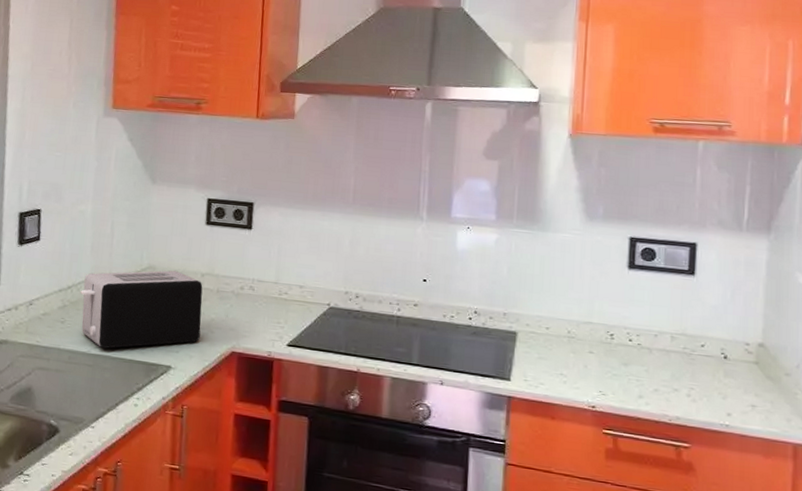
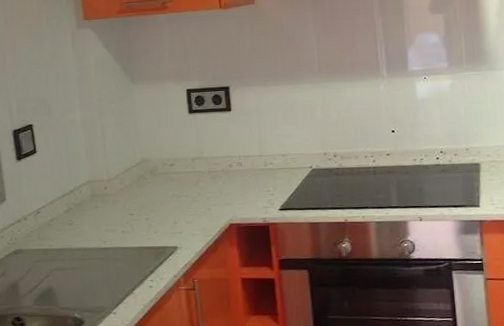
toaster: present [80,270,203,349] -> none [83,159,200,241]

